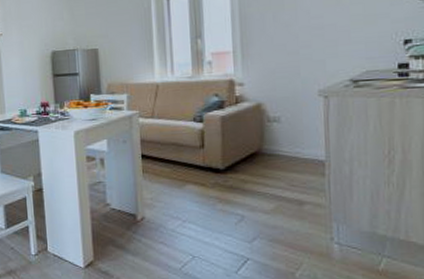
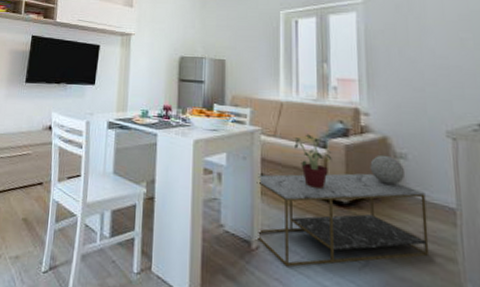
coffee table: none [138,139,299,231] -> present [255,173,430,267]
potted plant: none [172,111,209,161] -> present [294,134,332,190]
decorative sphere: none [245,120,279,147] -> present [370,155,406,185]

